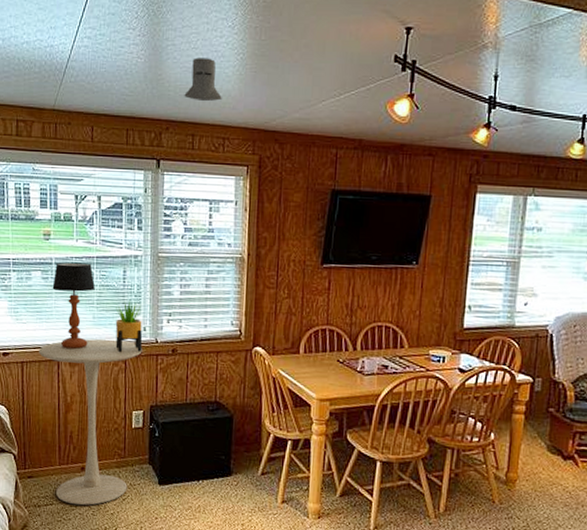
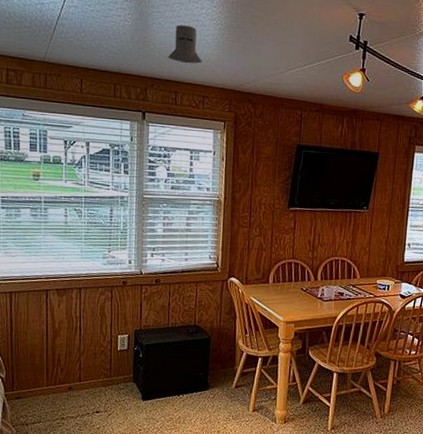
pedestal table: present [39,339,142,506] -> none [27,270,128,422]
table lamp: present [52,262,96,350] -> none [41,201,84,280]
potted plant: present [115,299,143,353] -> none [102,235,128,284]

